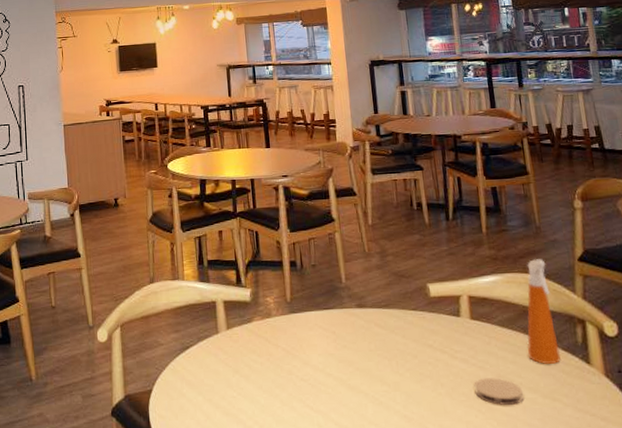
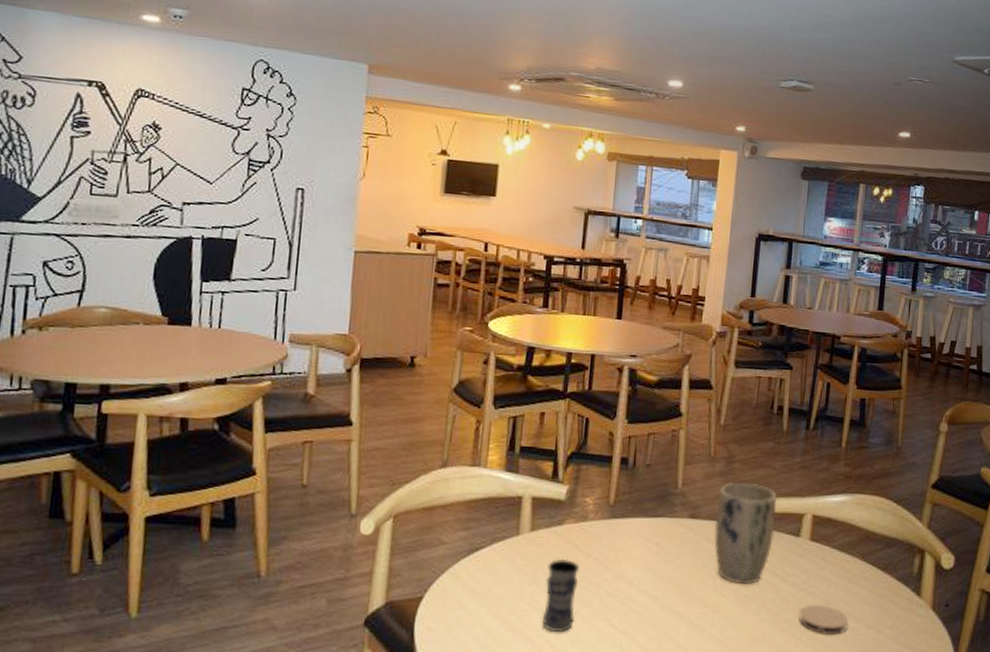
jar: none [245,350,276,415] -> present [543,558,580,633]
plant pot: none [379,272,436,363] -> present [714,483,778,584]
spray bottle: present [526,259,561,364] -> none [861,481,899,594]

